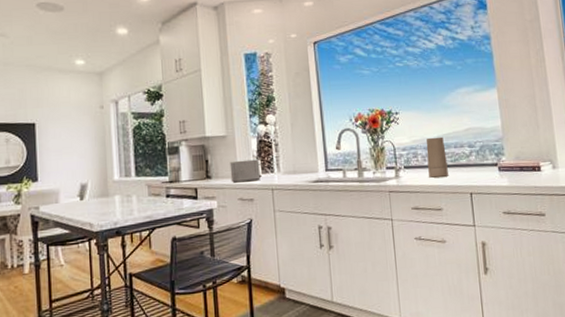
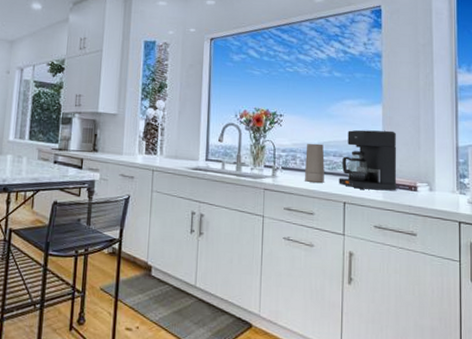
toaster: present [229,159,262,183] -> none [115,138,146,161]
coffee maker: none [462,113,521,178] -> present [338,129,397,191]

